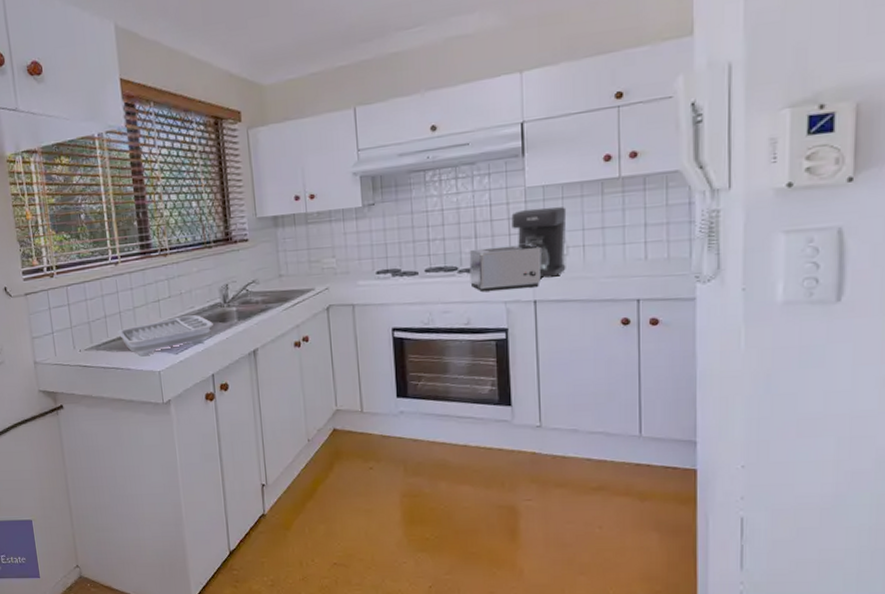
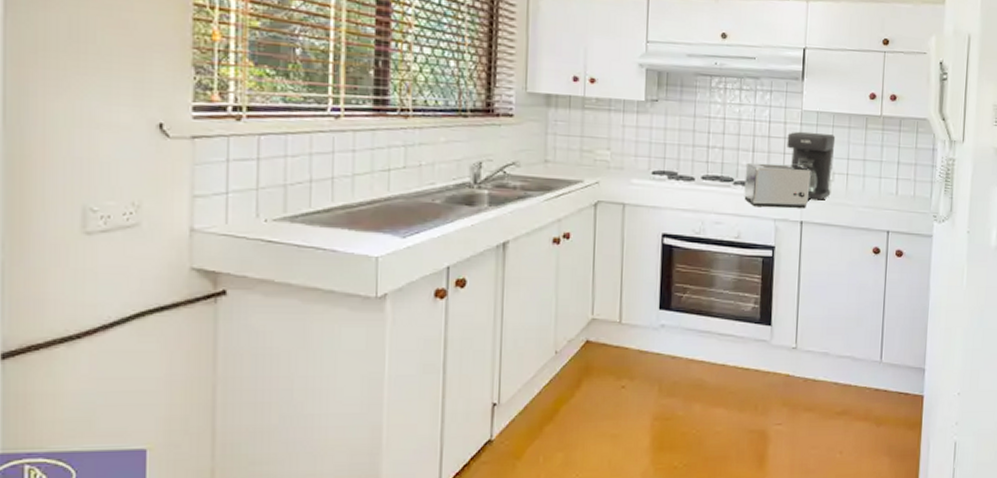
dish rack: present [118,315,214,357] -> none [326,192,458,237]

